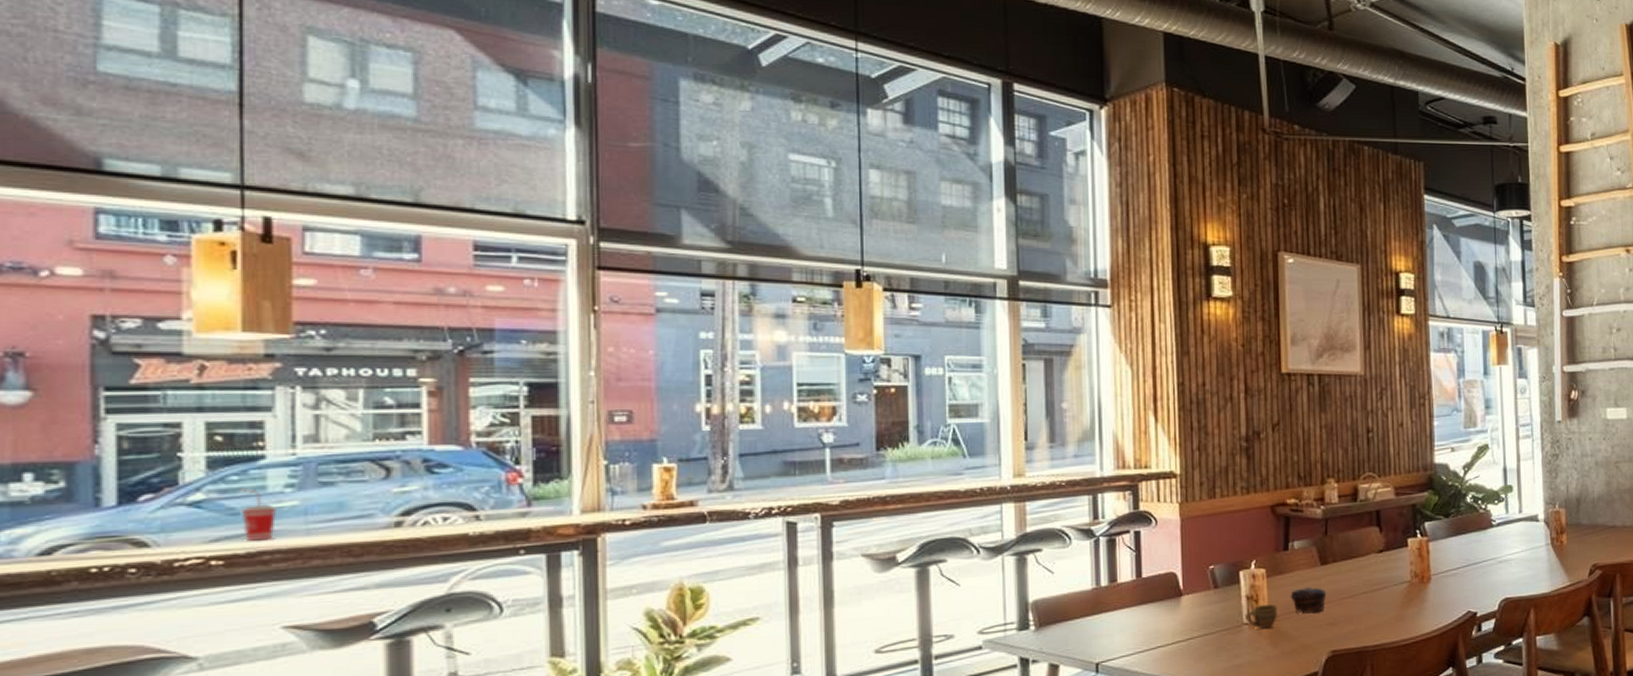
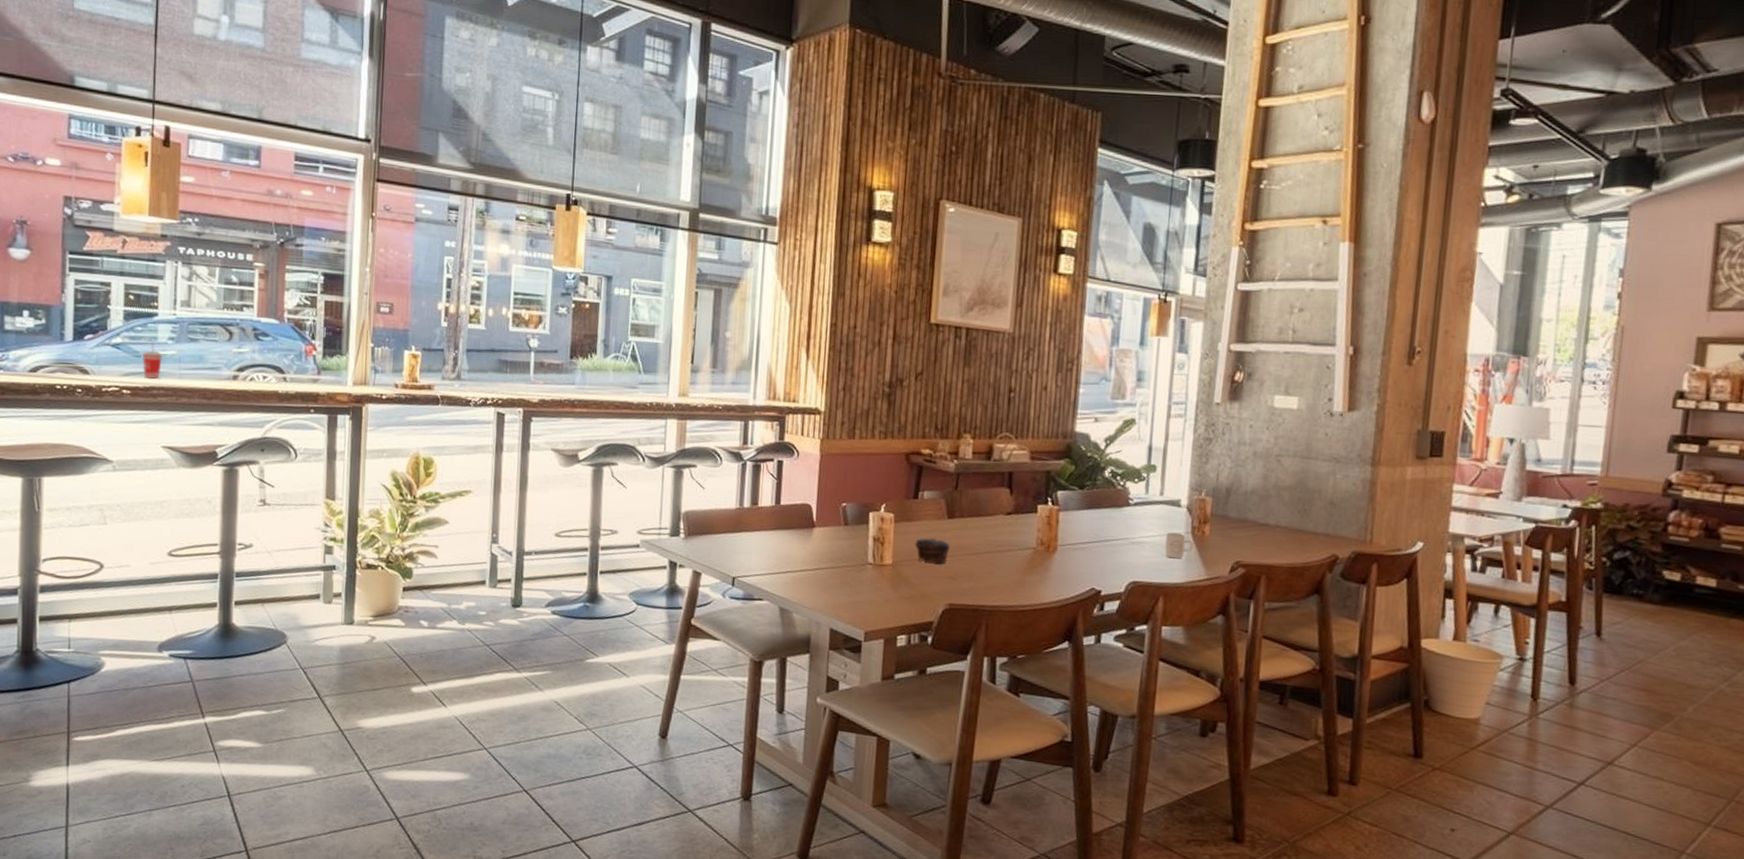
cup: present [1245,604,1278,629] -> none [870,548,902,572]
mug: none [1529,546,1555,571] -> present [1165,532,1194,559]

